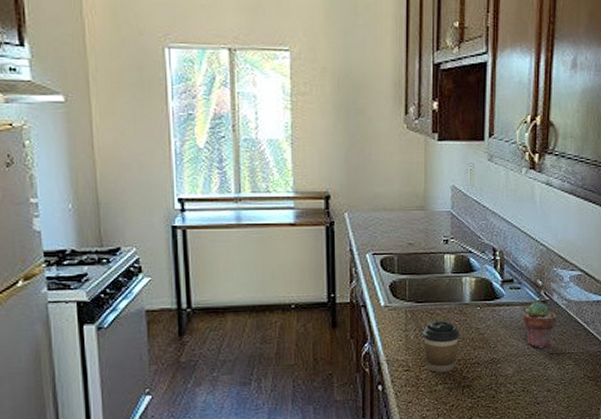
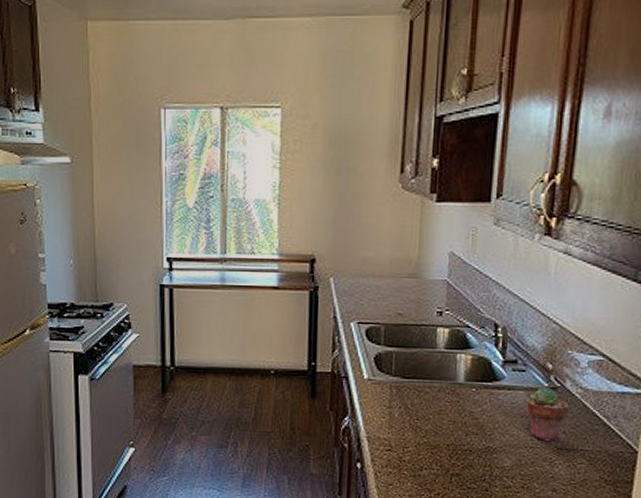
coffee cup: present [423,320,460,373] -> none [408,399,451,458]

